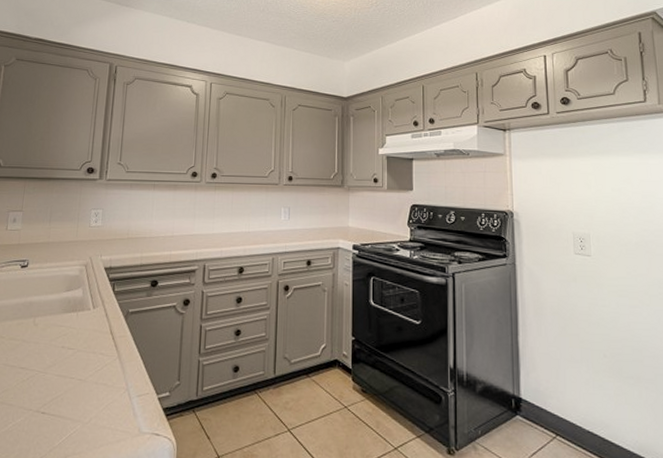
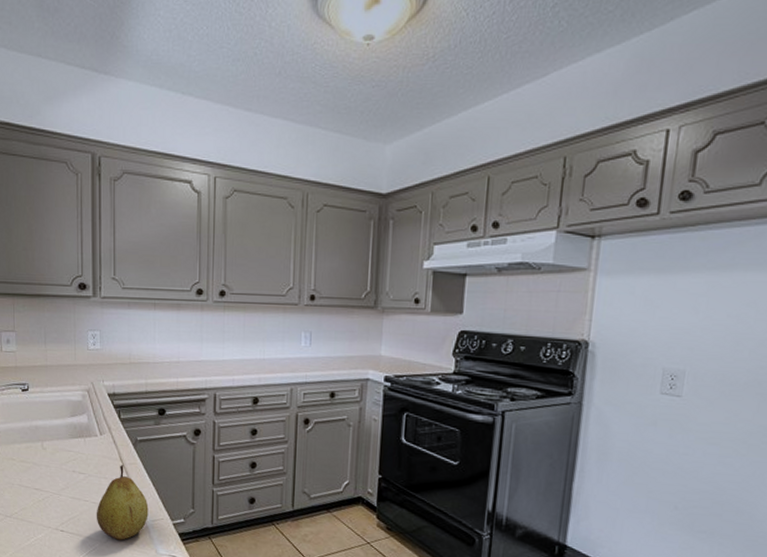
fruit: none [80,338,135,420] -> present [96,465,149,540]

